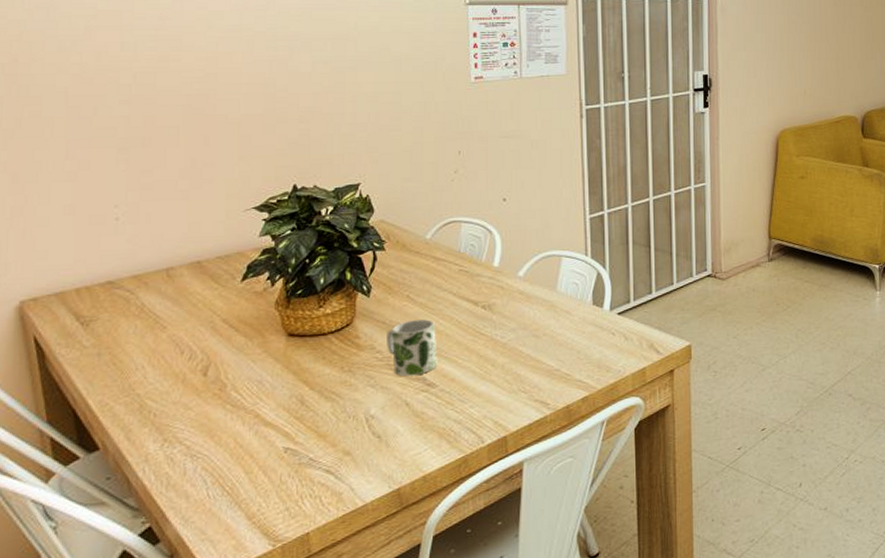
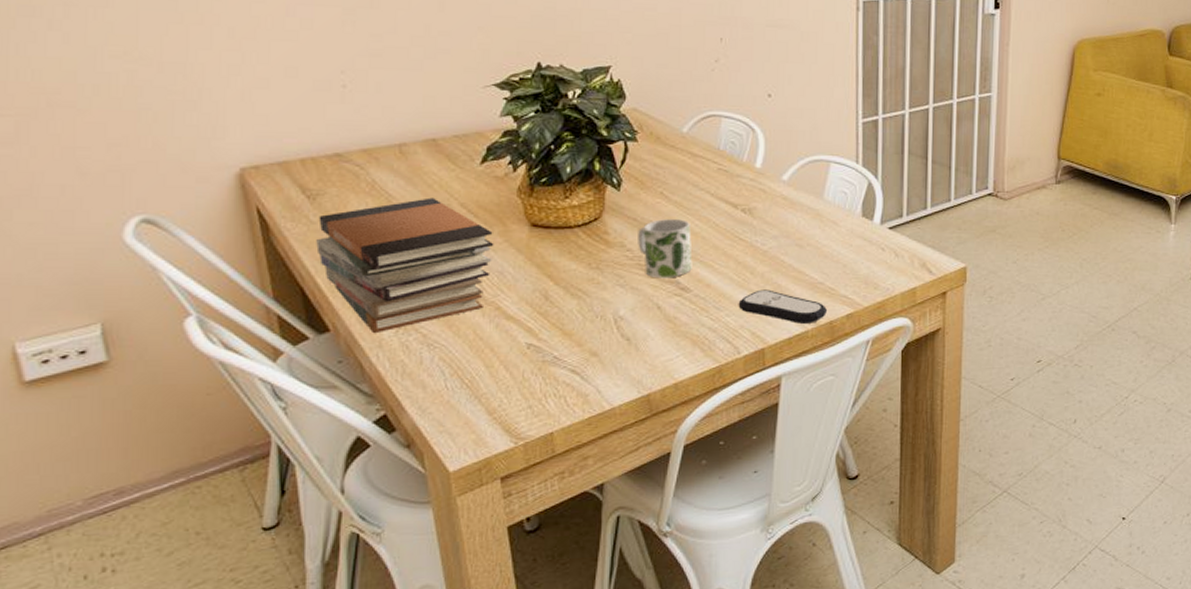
book stack: none [88,316,254,449] -> present [316,197,494,334]
remote control: none [481,379,563,410] -> present [738,289,827,324]

